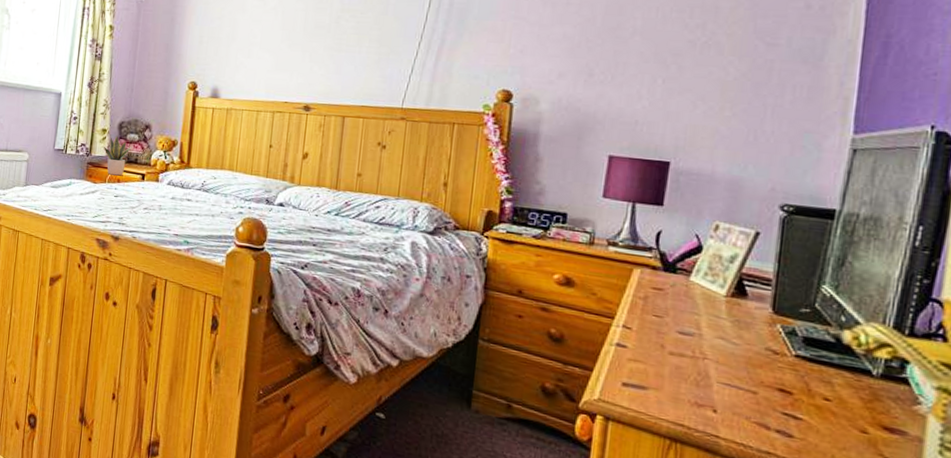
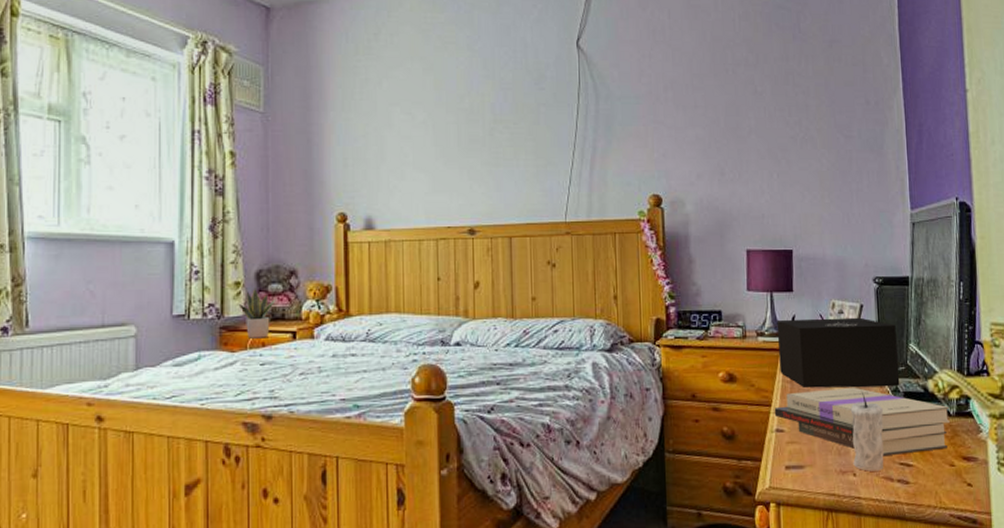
books: none [616,309,872,412] -> present [774,387,951,457]
decorative box: none [632,230,805,330] -> present [776,307,900,388]
candle: none [714,326,770,416] -> present [850,392,884,472]

